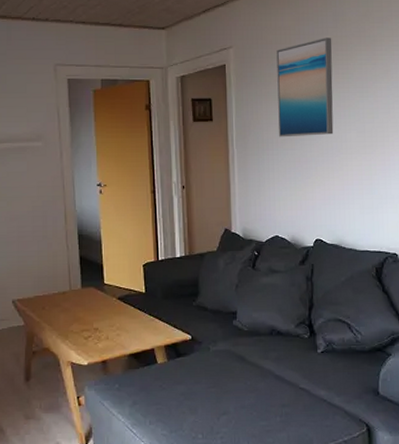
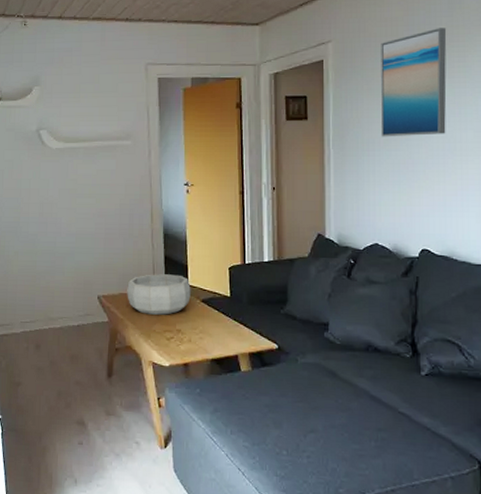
decorative bowl: none [43,274,107,315] -> present [127,274,191,315]

